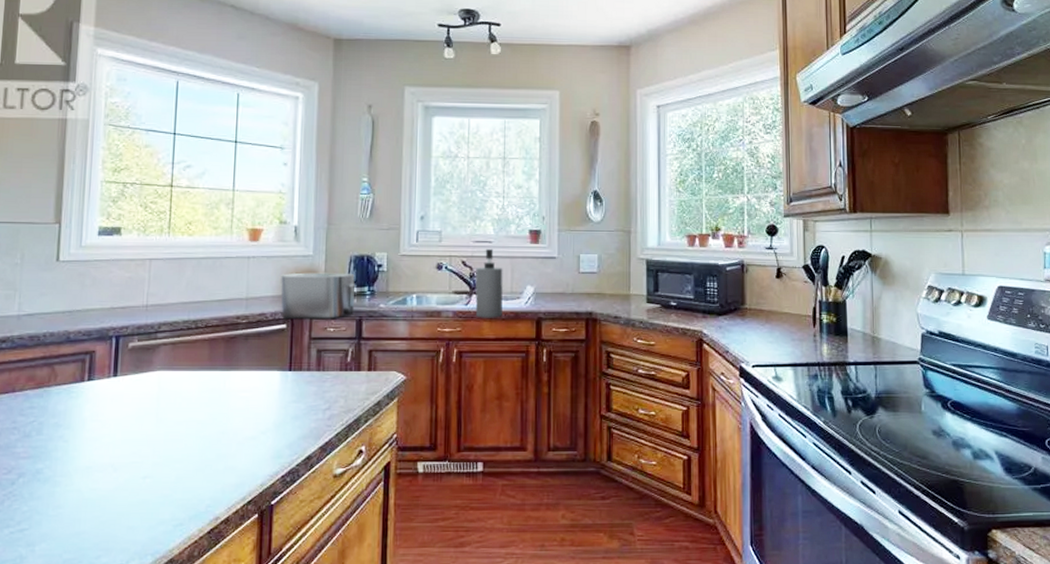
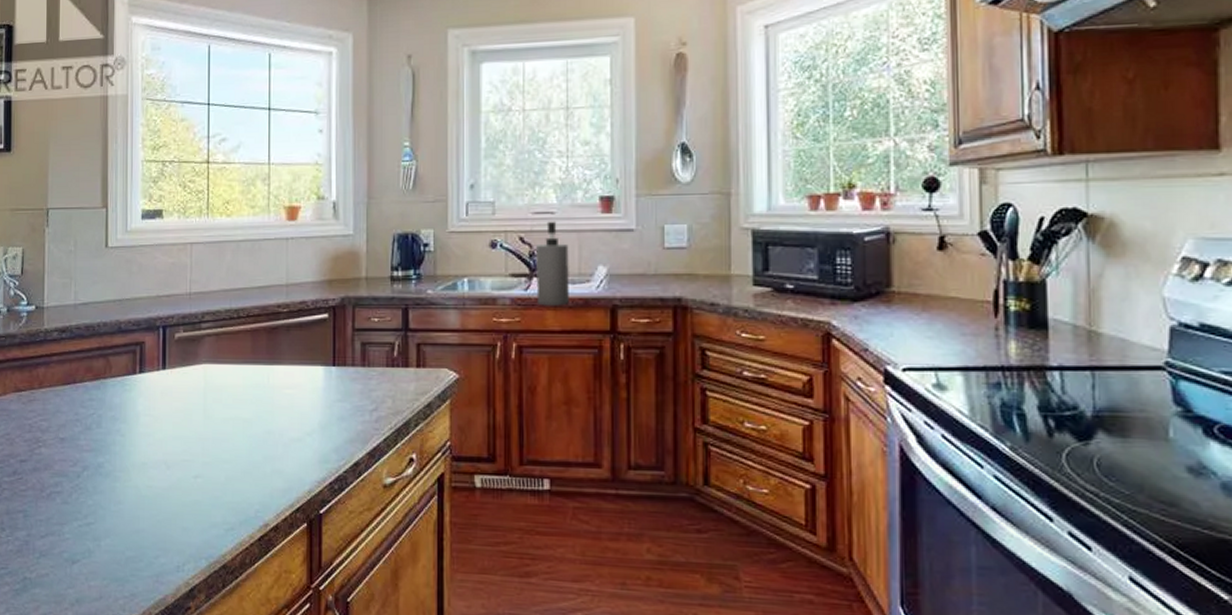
toaster: present [280,272,355,320] -> none [320,254,400,308]

